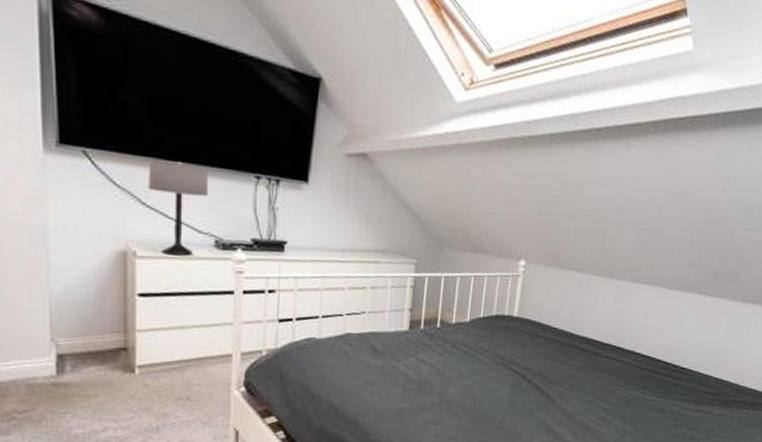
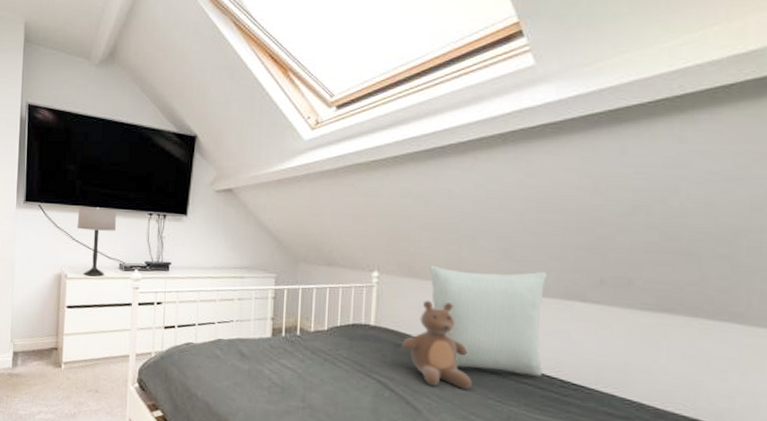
teddy bear: none [542,291,602,377] -> present [402,300,472,389]
pillow: none [573,255,675,362] -> present [430,265,547,376]

